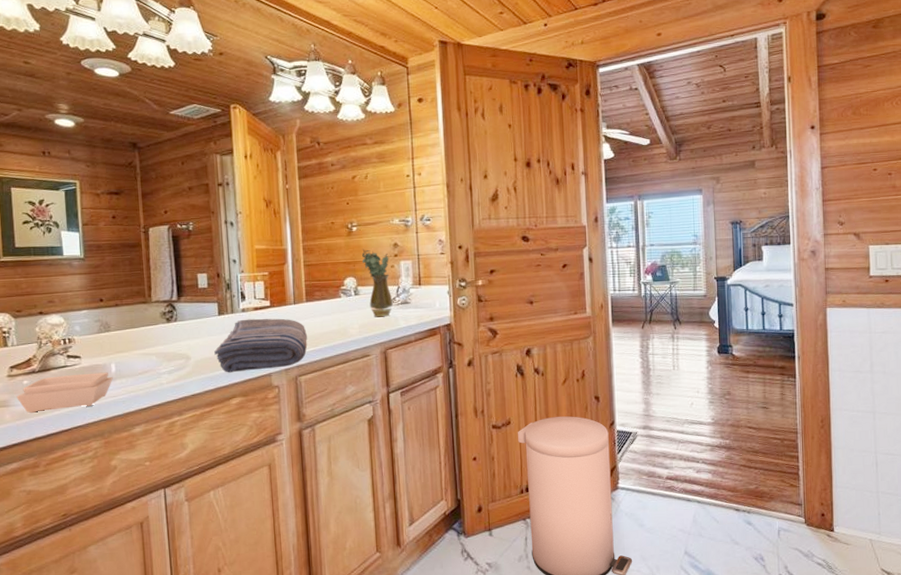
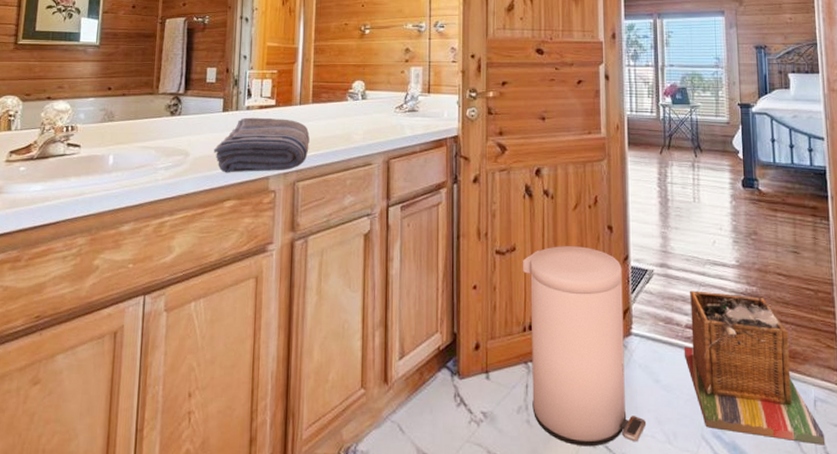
soap dish: present [16,372,113,414] -> none [10,163,109,203]
vase: present [361,248,393,318] -> none [372,52,400,124]
laundry basket: none [665,447,787,566] -> present [684,290,826,445]

